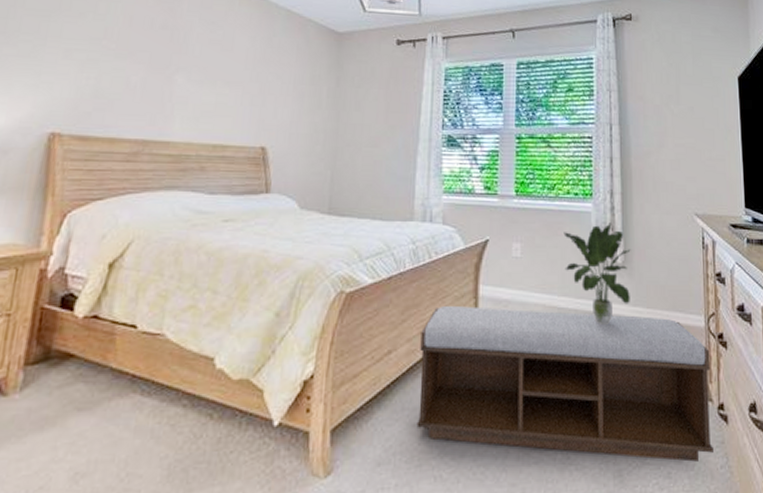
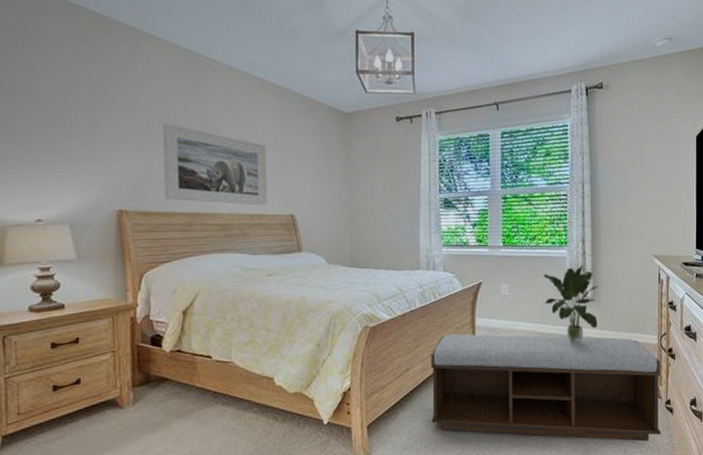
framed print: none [110,33,242,135] -> present [162,123,267,205]

